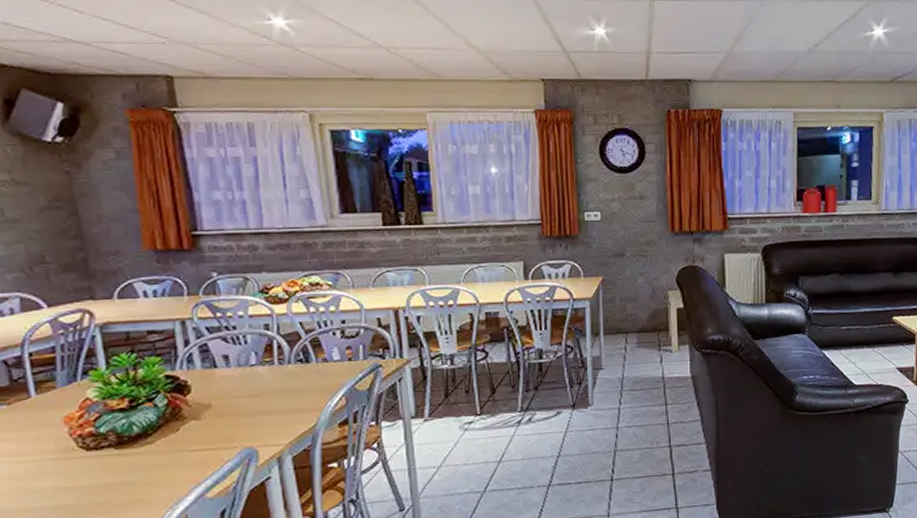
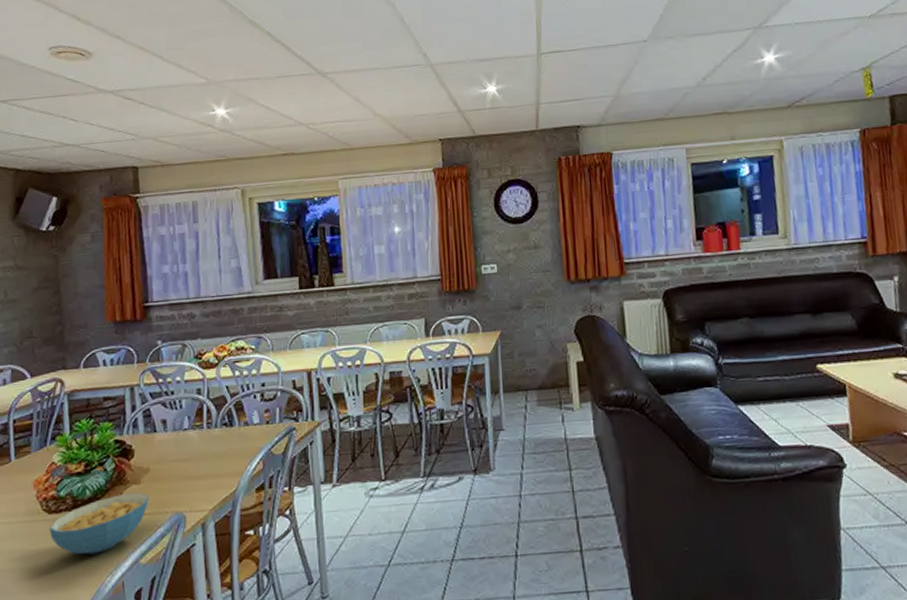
cereal bowl: none [89,428,213,491] -> present [49,493,150,554]

